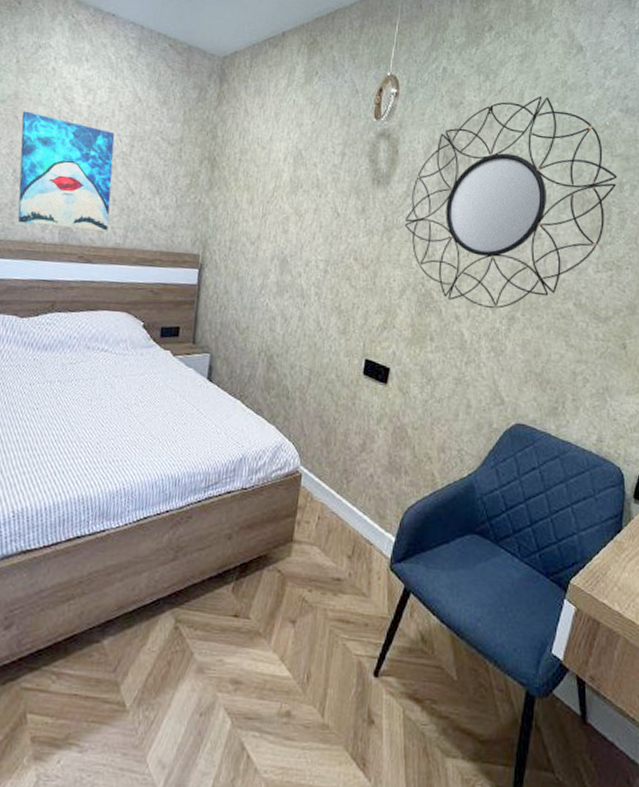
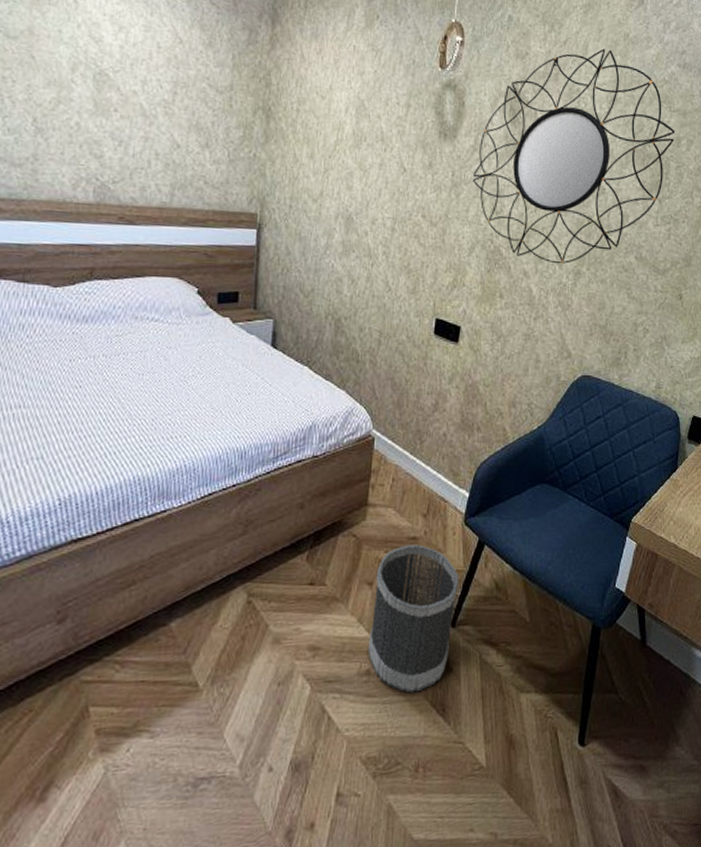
wall art: present [18,111,115,232] -> none [39,50,154,190]
wastebasket: none [288,586,383,742] -> present [367,545,459,693]

